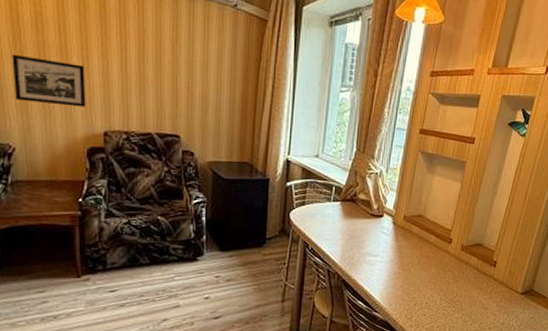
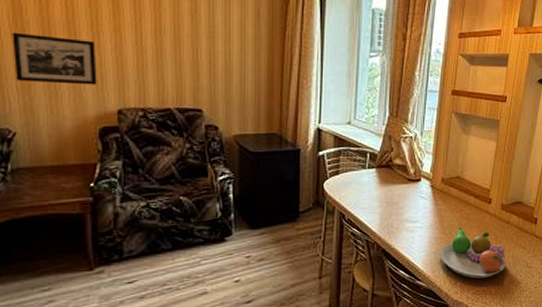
fruit bowl: none [397,265,462,316] -> present [439,228,505,279]

